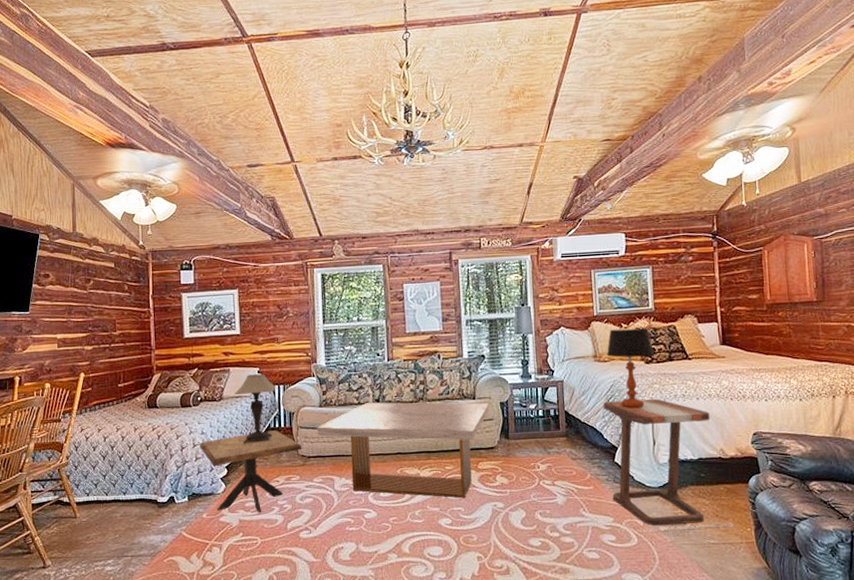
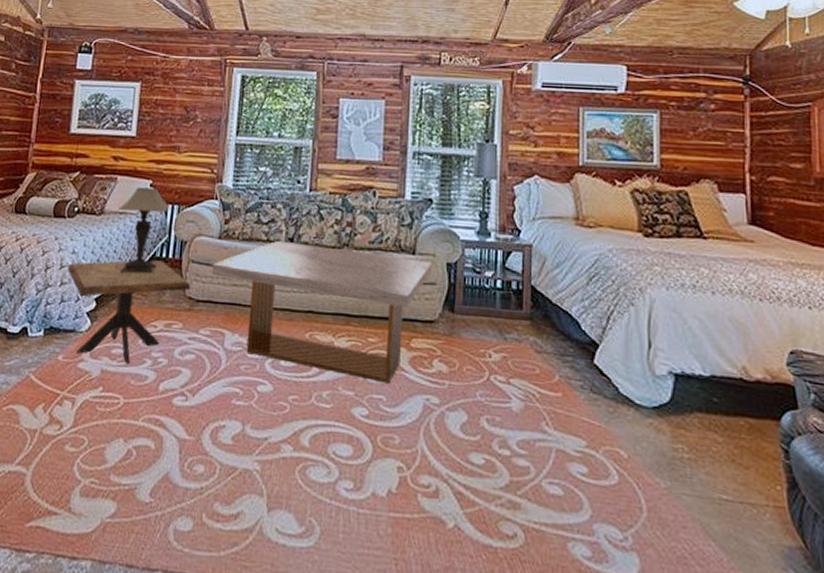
side table: present [603,399,734,534] -> none [583,281,757,481]
table lamp: present [606,328,654,409] -> none [592,186,656,295]

